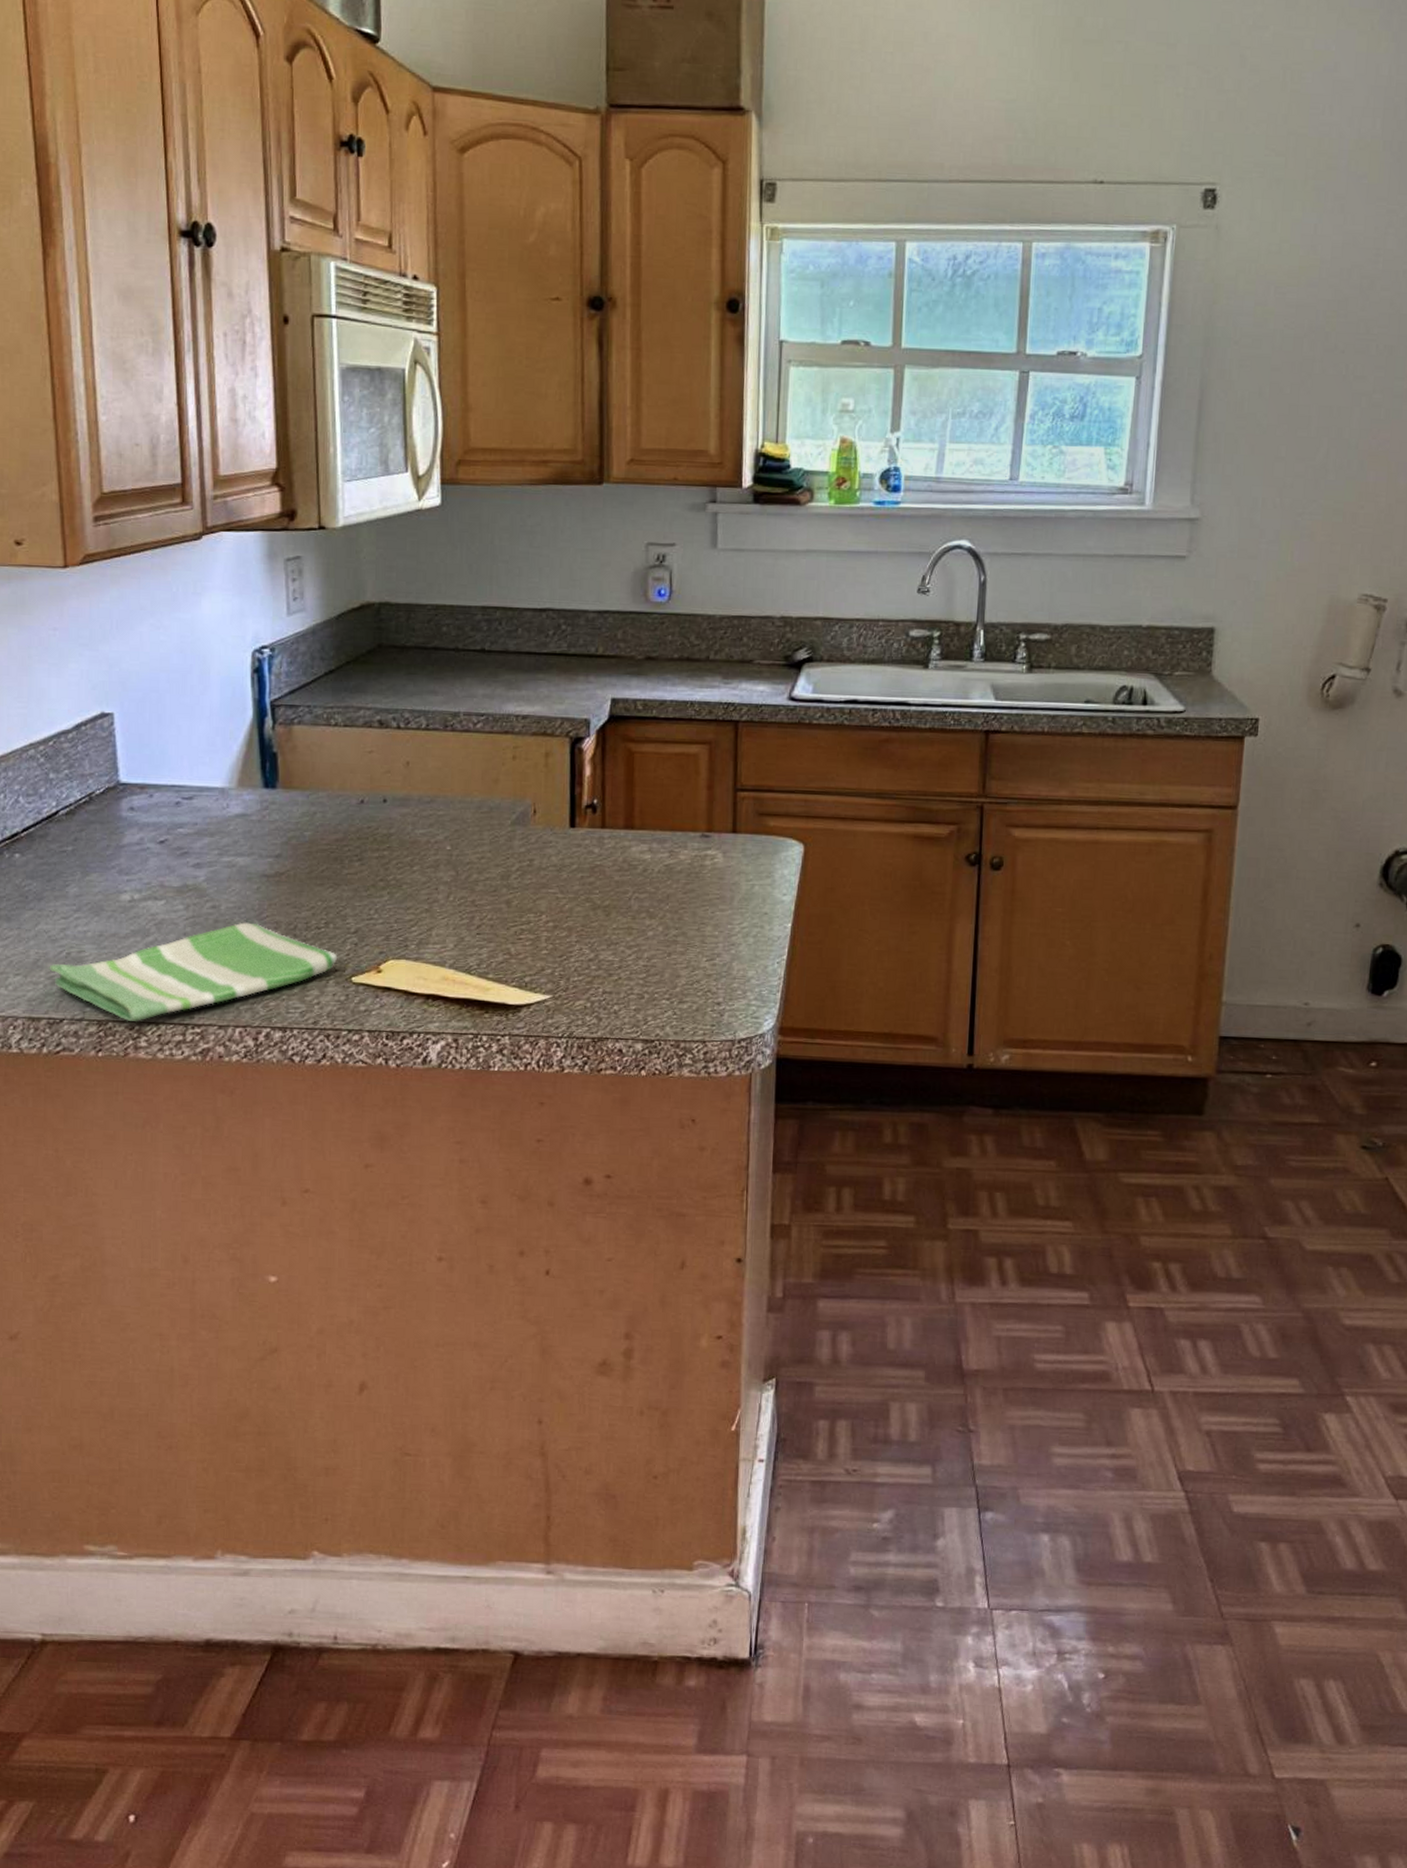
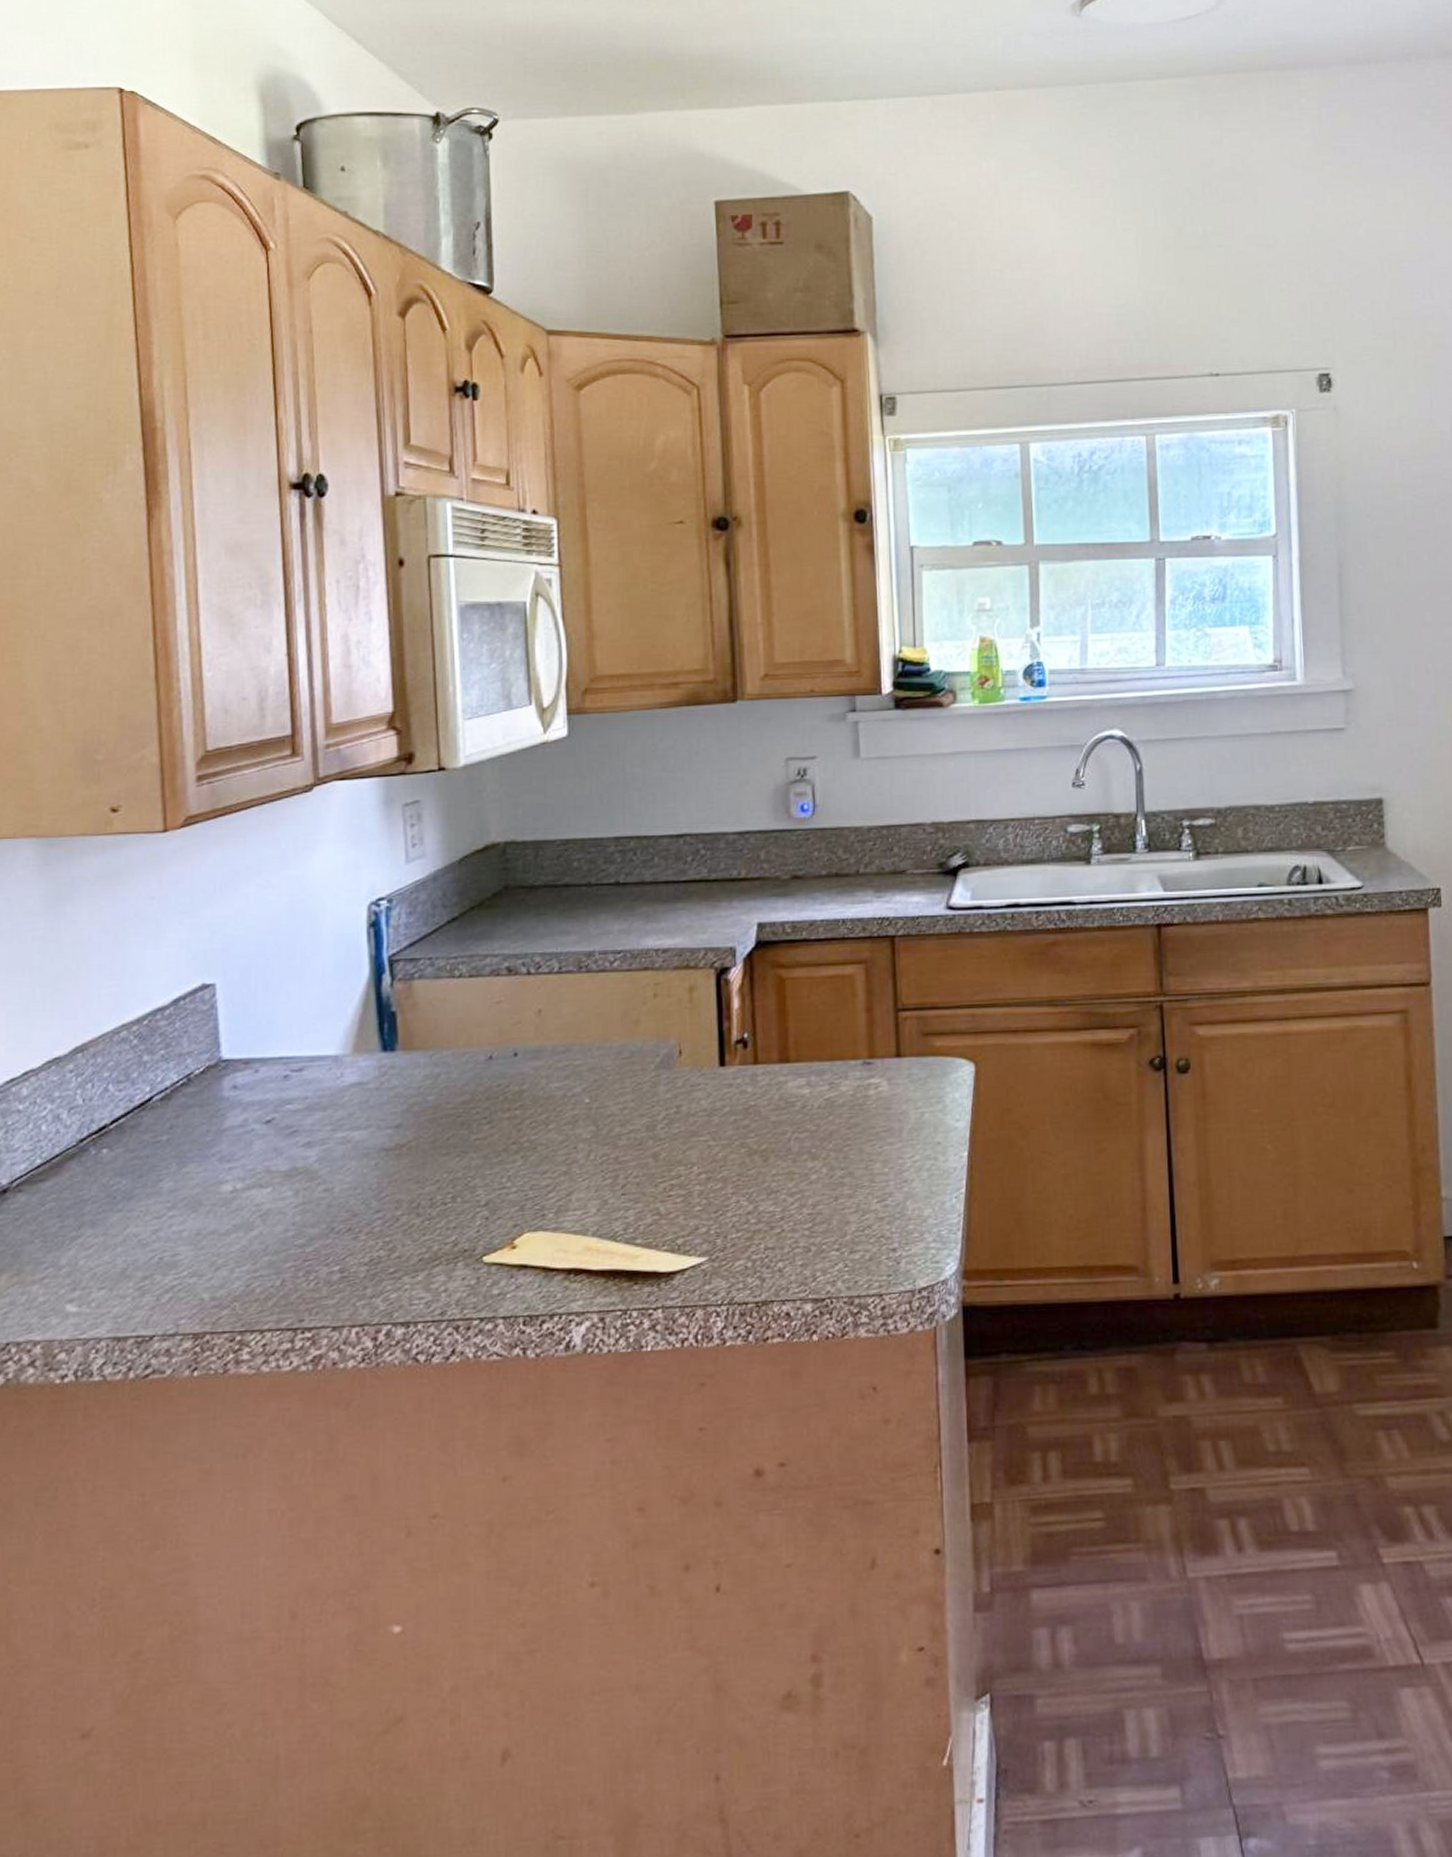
dish towel: present [49,922,338,1021] -> none [138,1204,467,1331]

